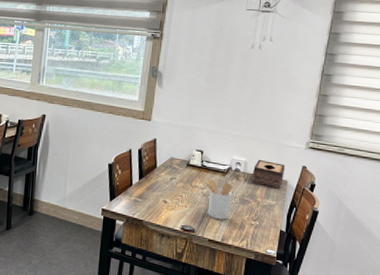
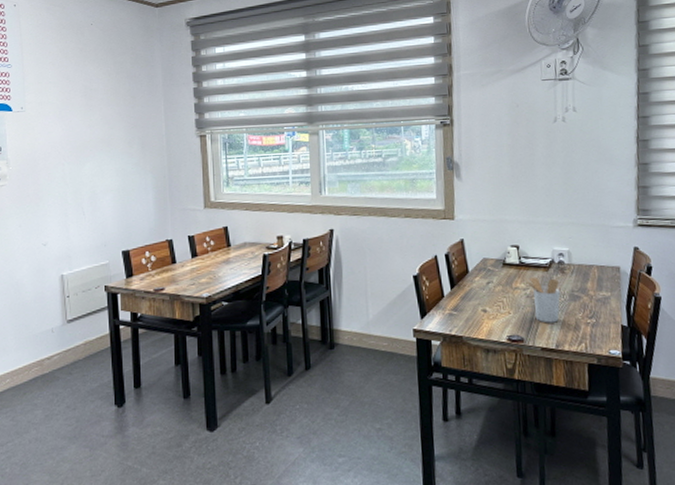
tissue box: present [251,159,285,189] -> none [578,246,615,278]

